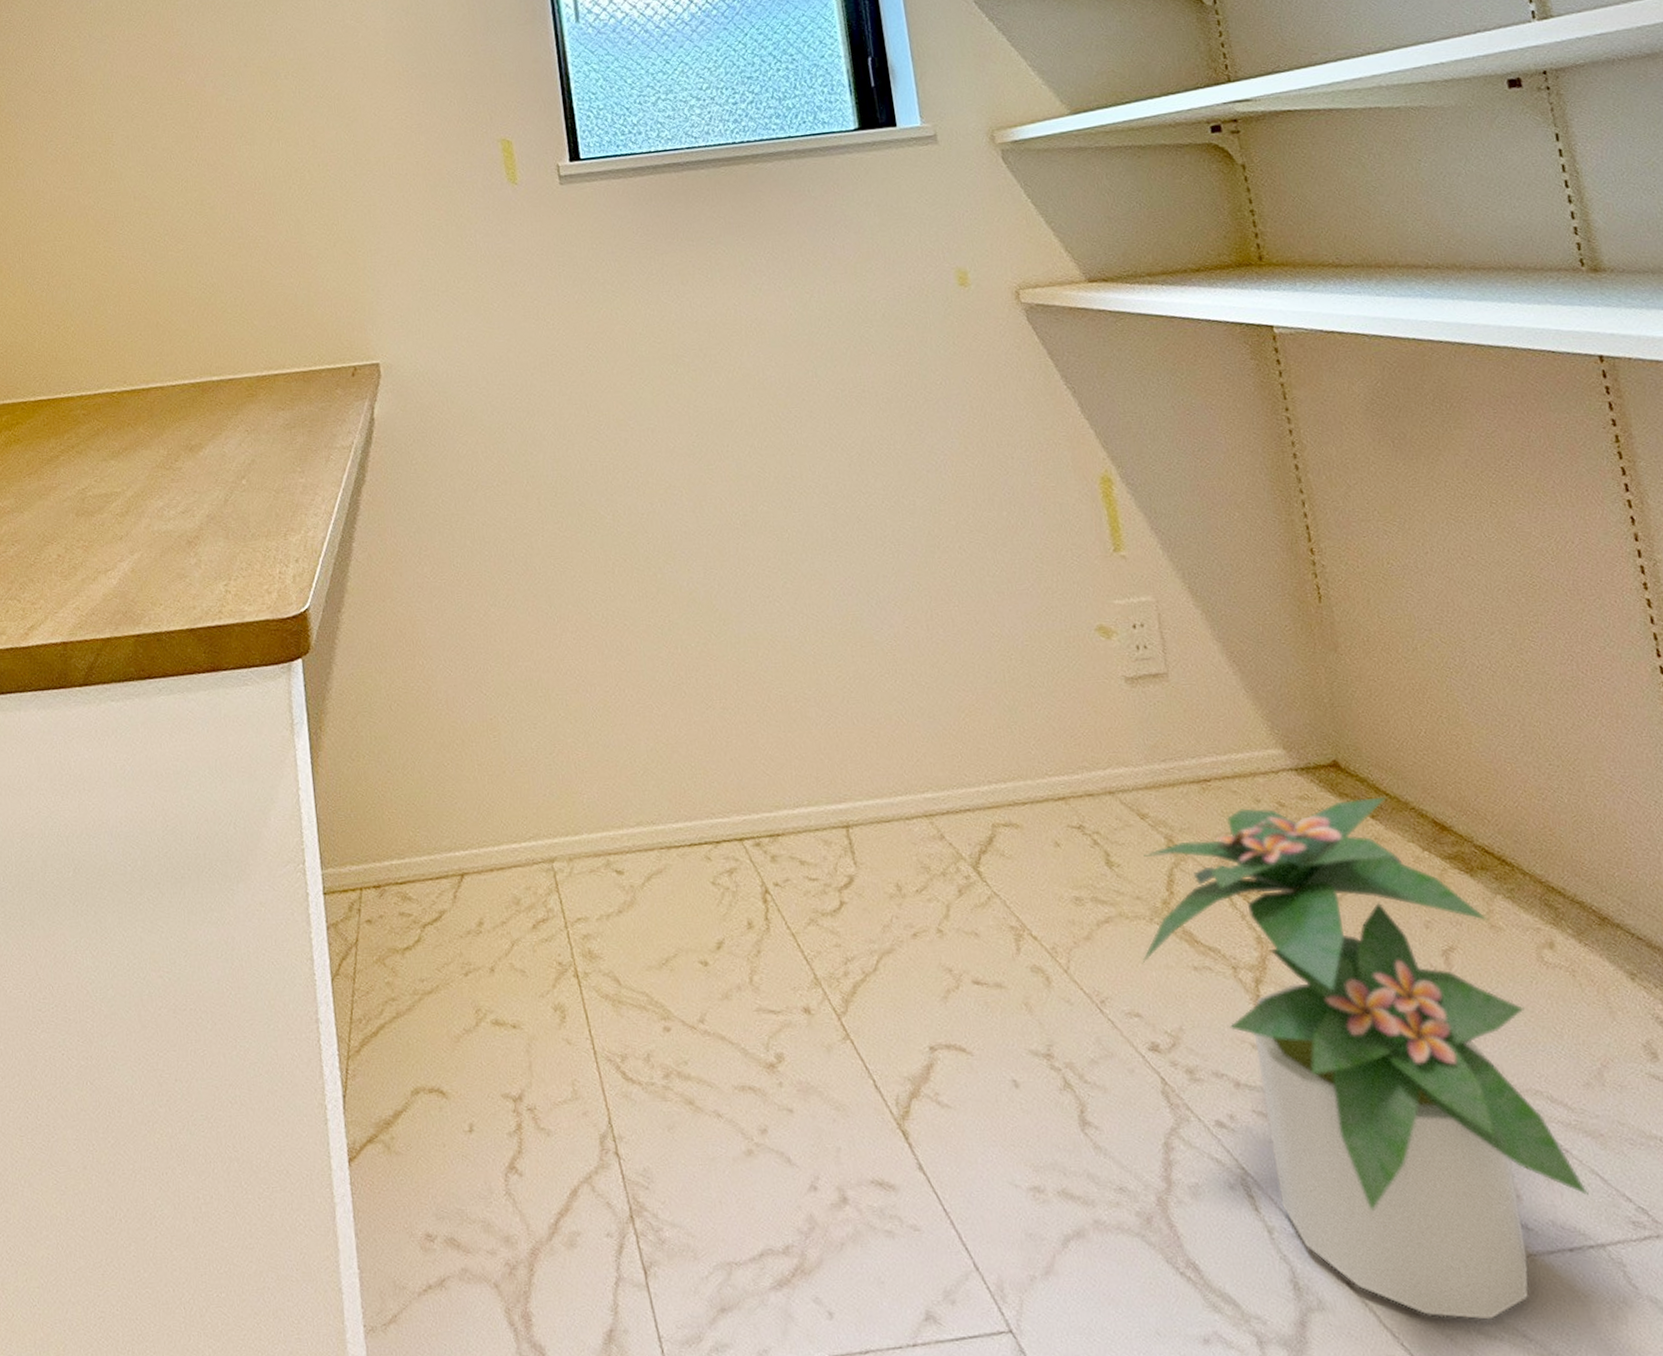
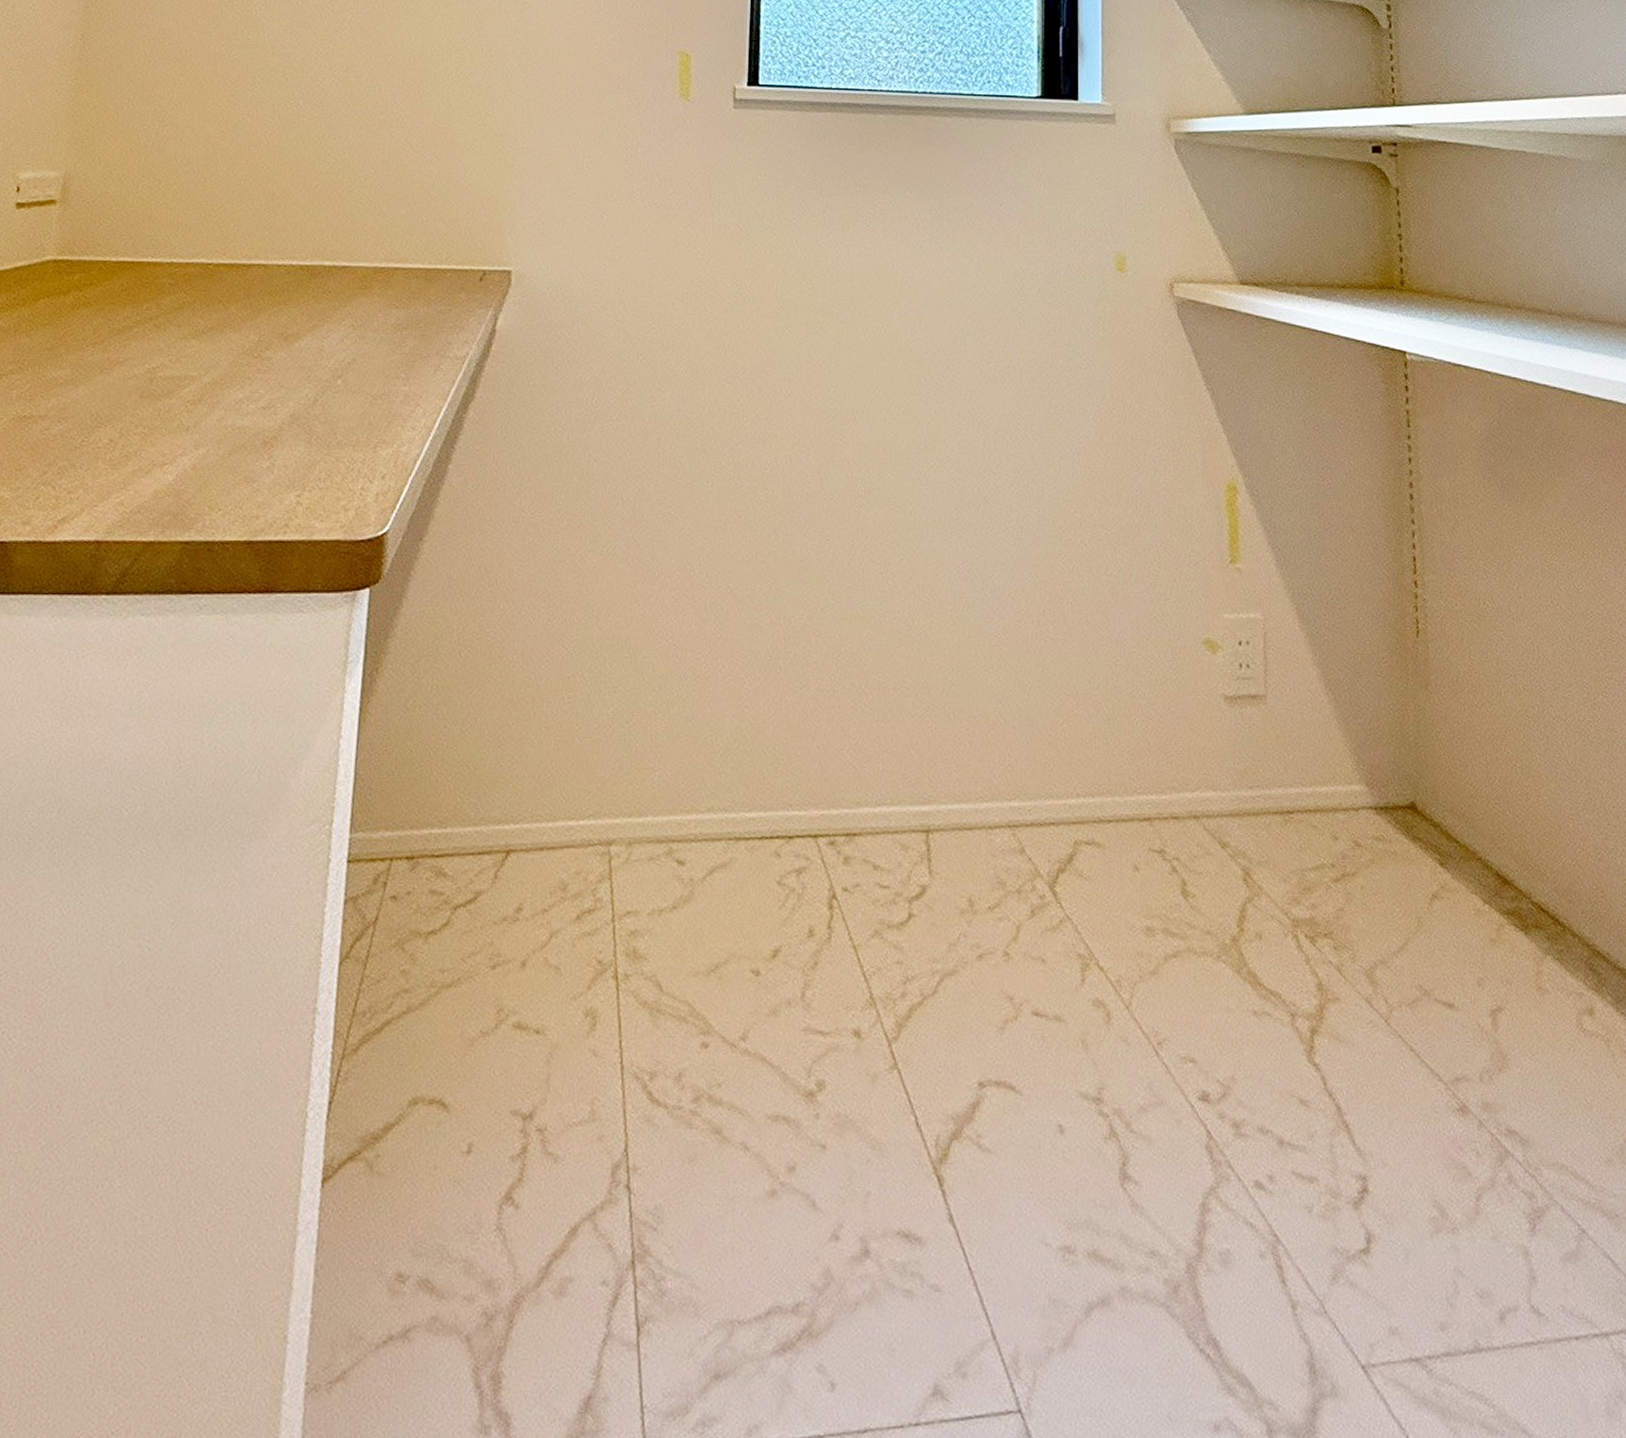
potted plant: present [1141,796,1589,1320] -> none [1202,844,1599,1412]

